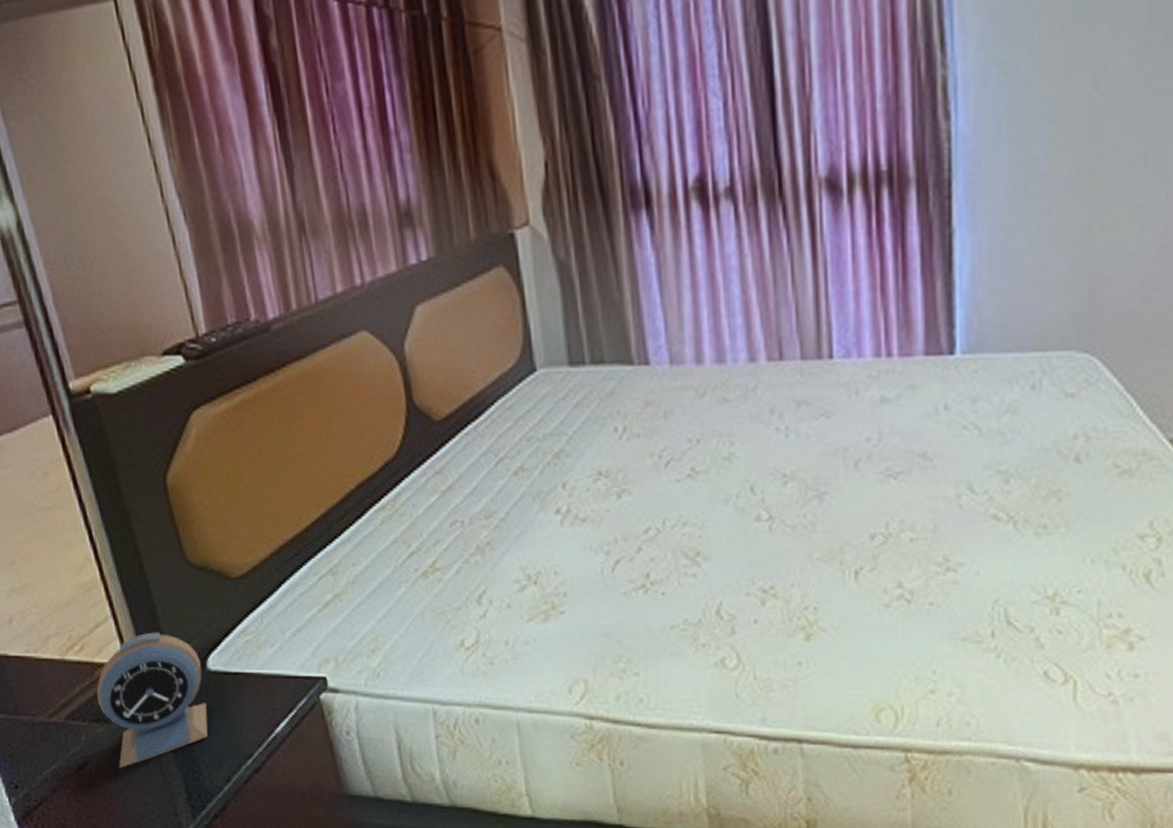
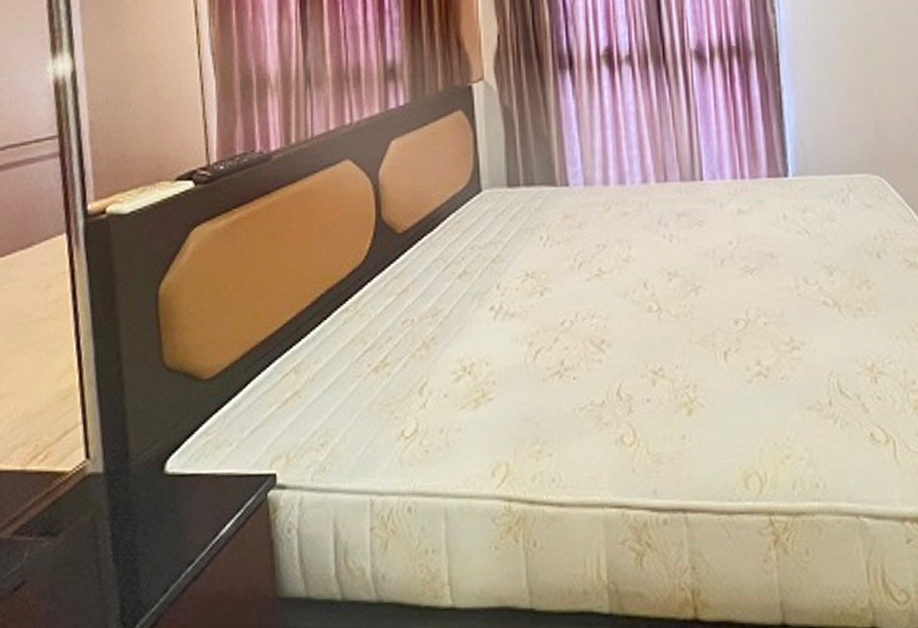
alarm clock: present [96,632,208,768] -> none [50,437,160,586]

